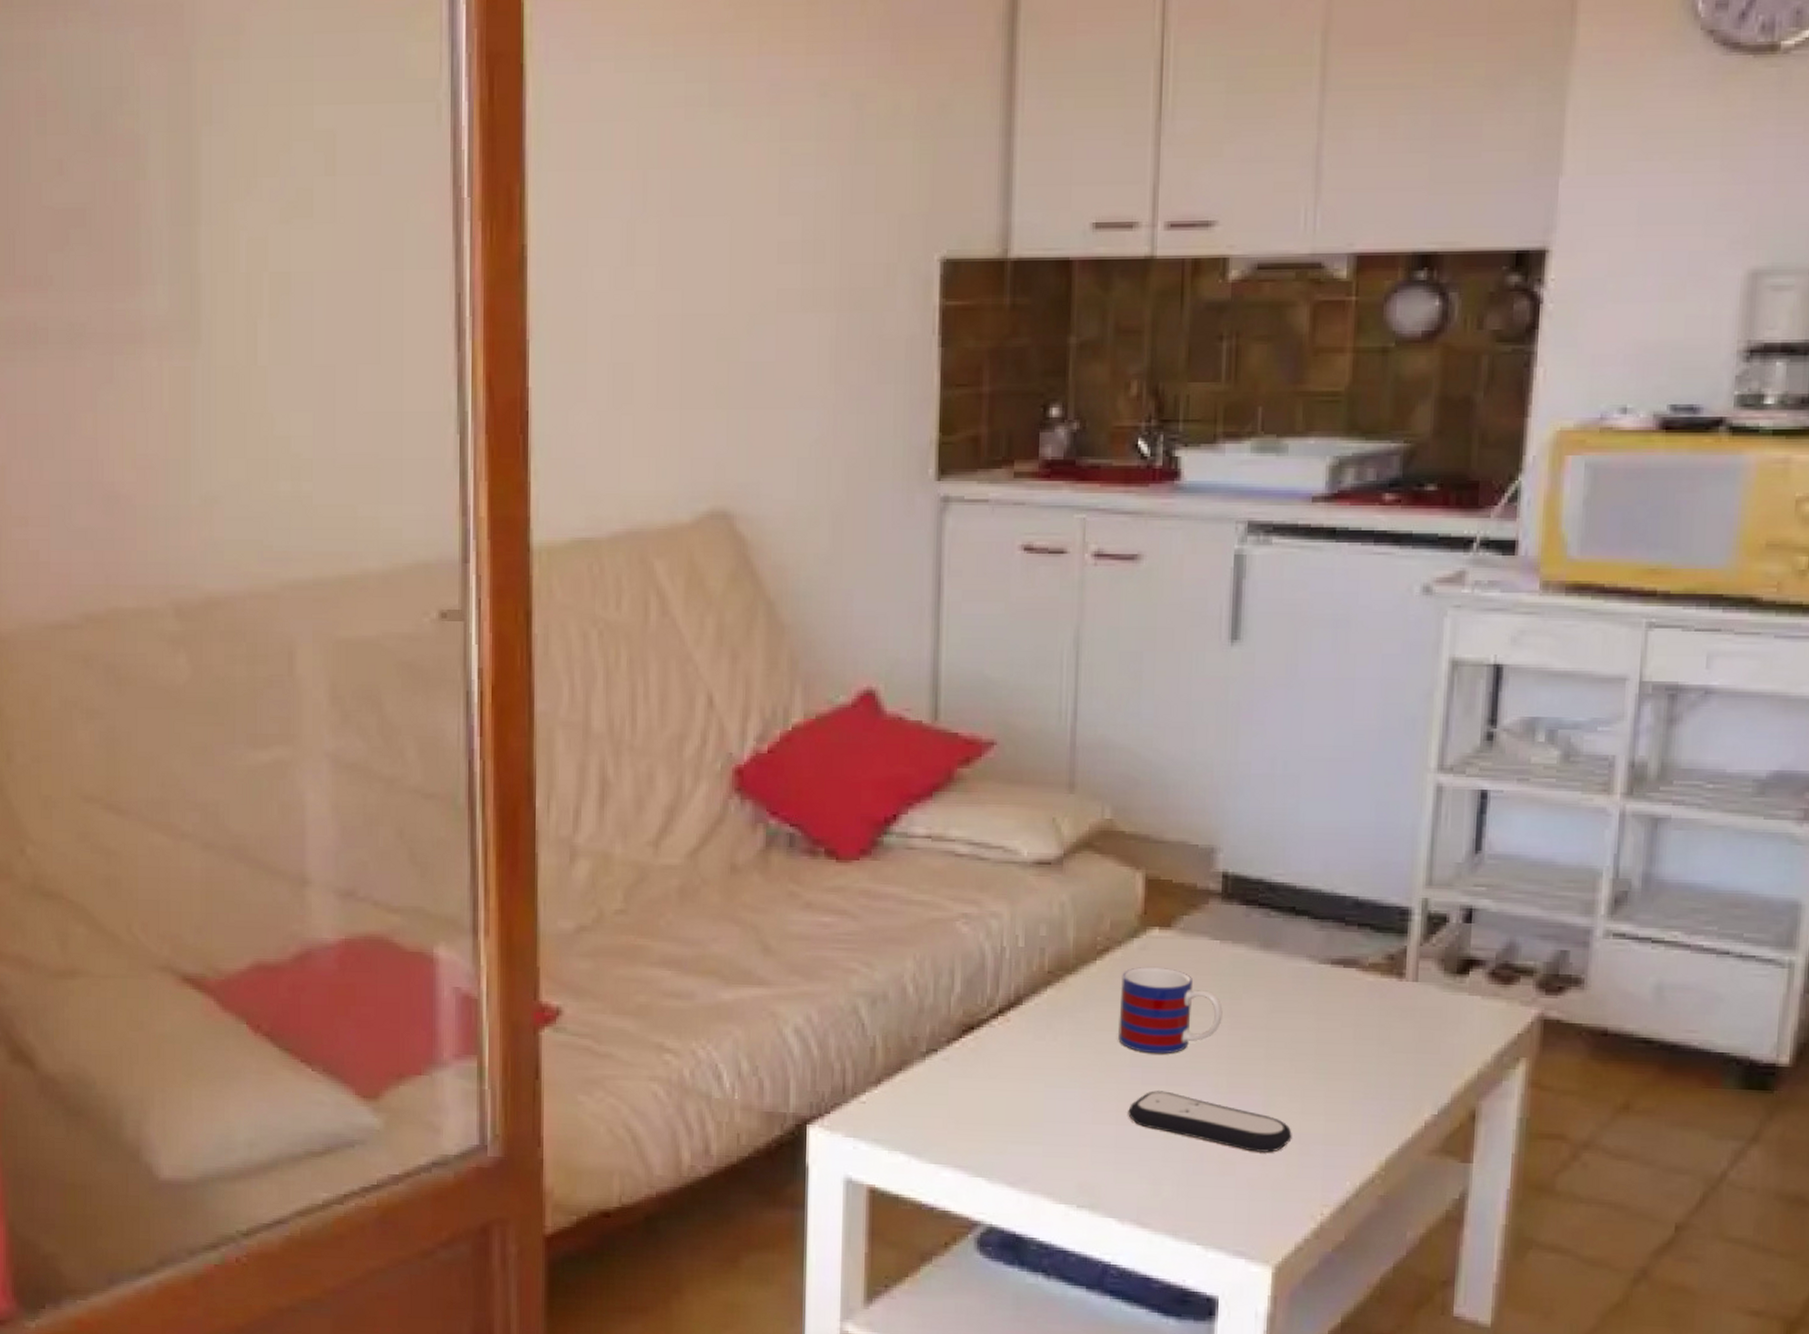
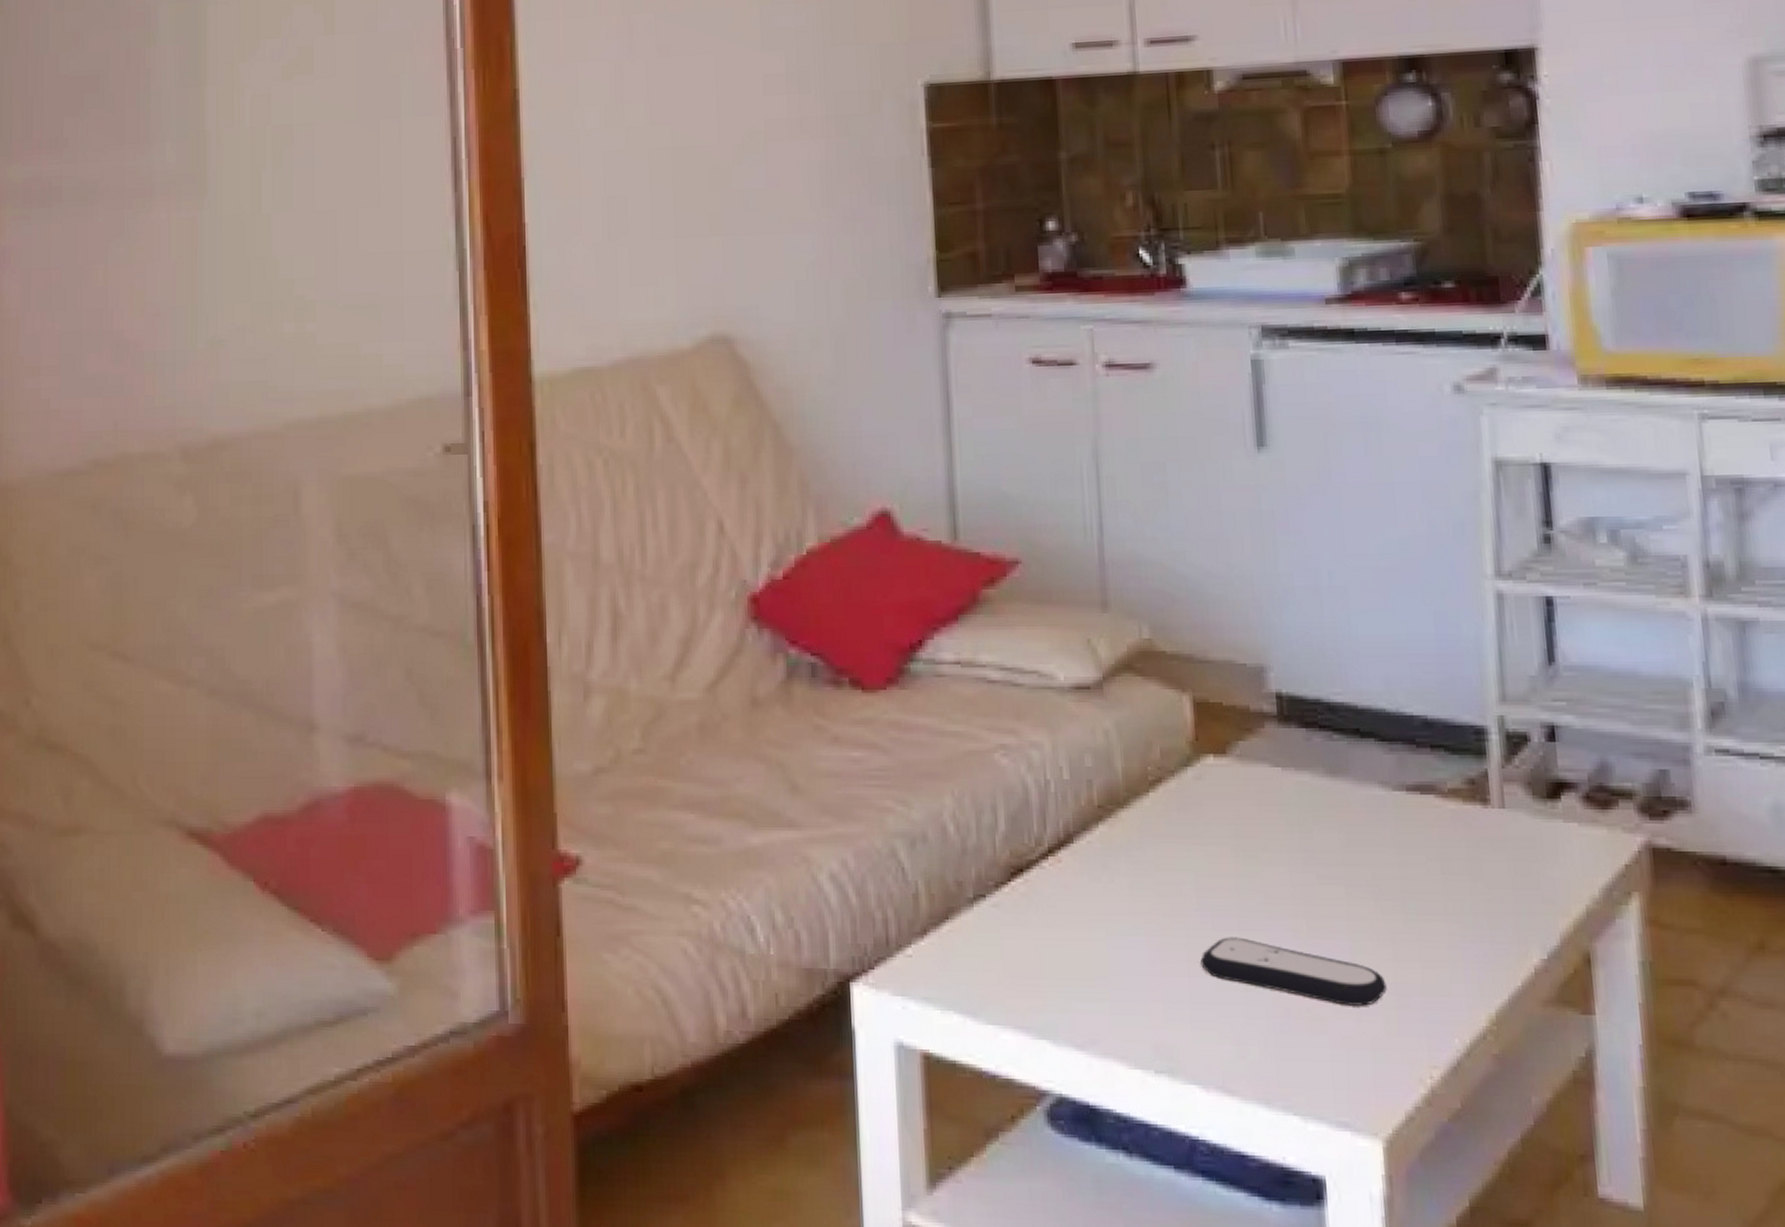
mug: present [1118,967,1223,1054] -> none [1178,799,1294,896]

